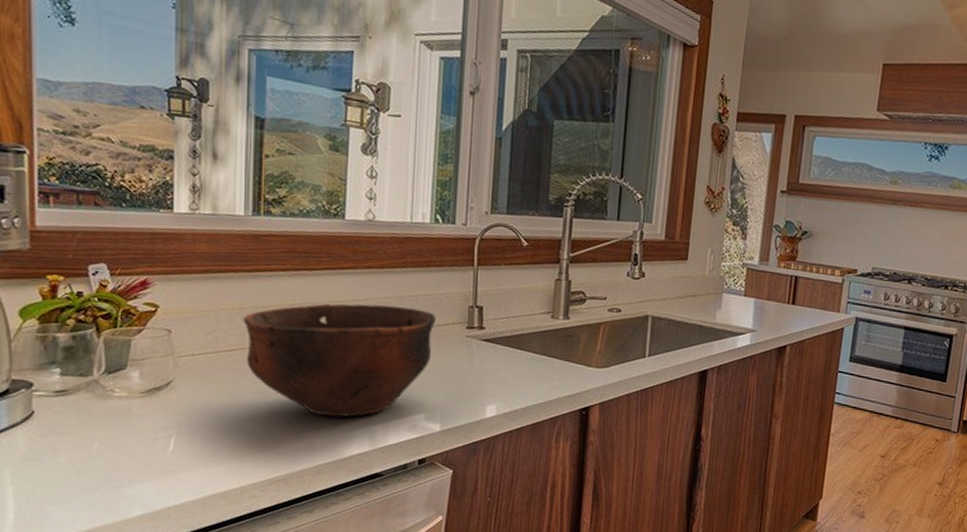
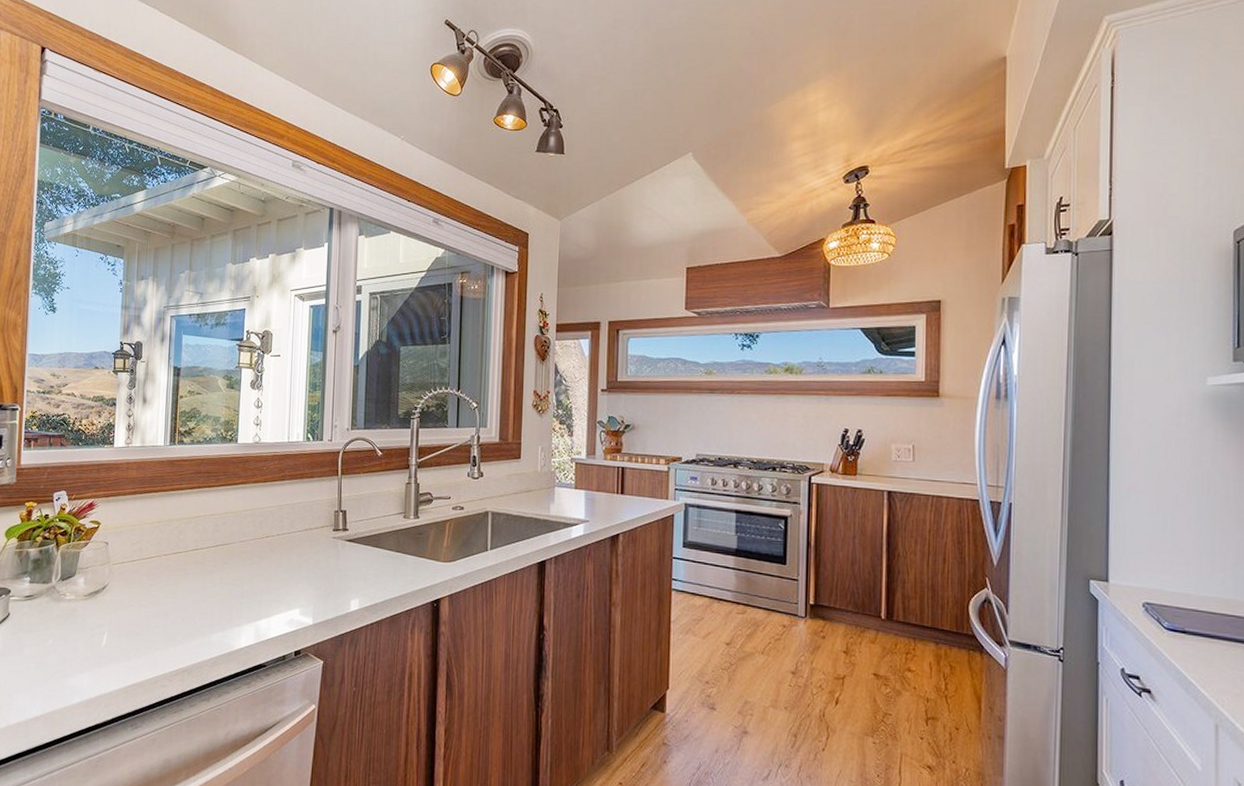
bowl: present [243,303,436,418] -> none [160,513,308,614]

